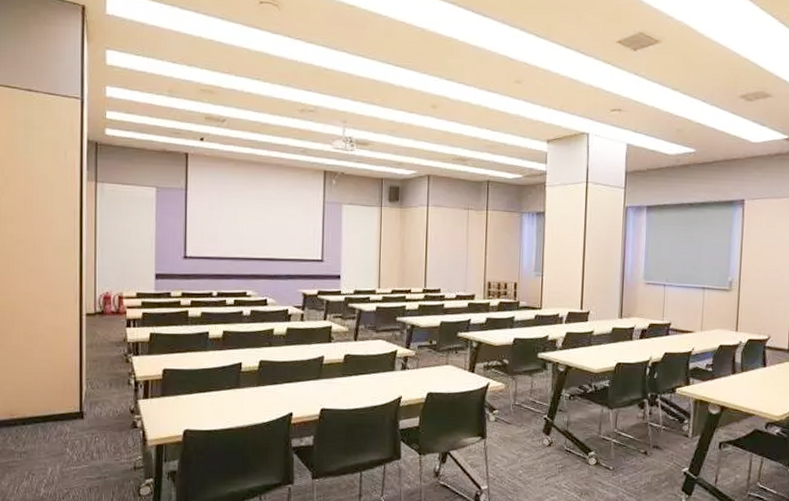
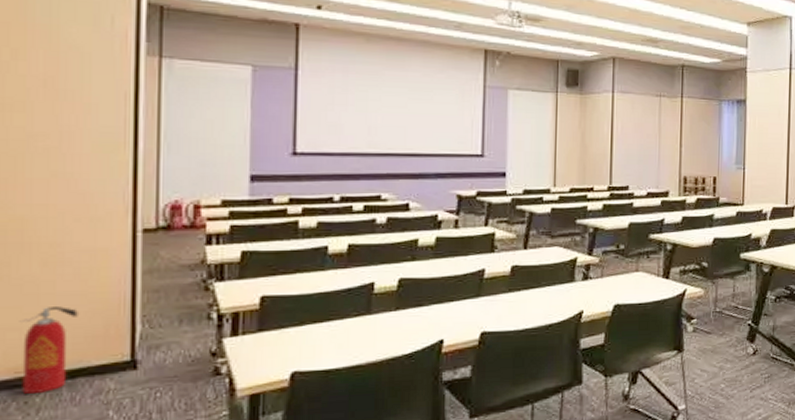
fire extinguisher: none [12,368,47,431] -> present [19,306,78,394]

